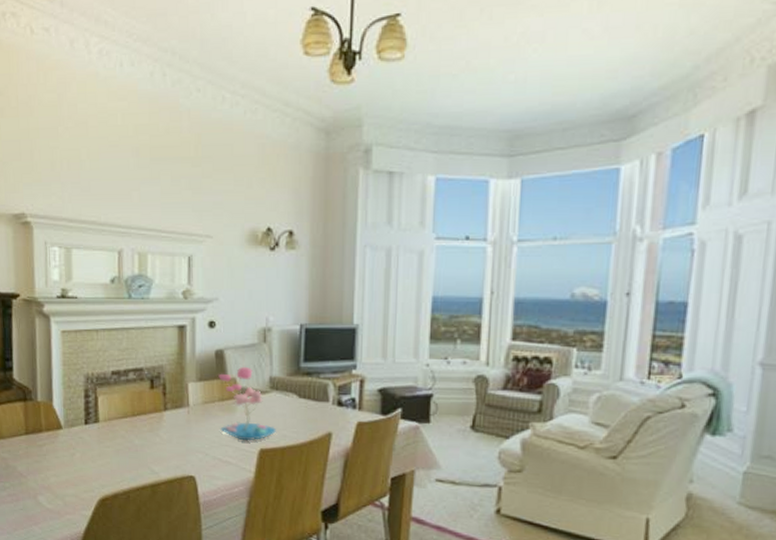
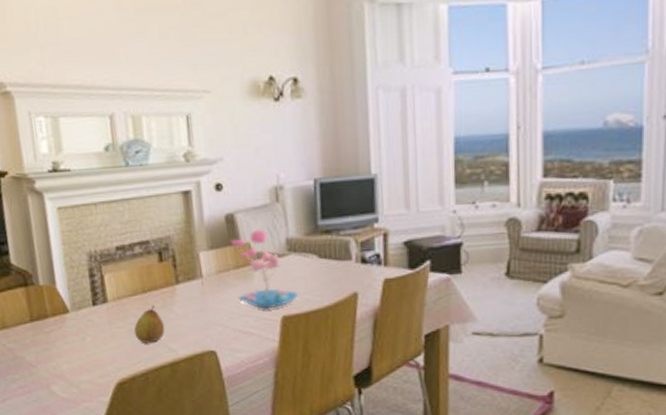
fruit: none [120,428,150,464] -> present [134,305,165,343]

